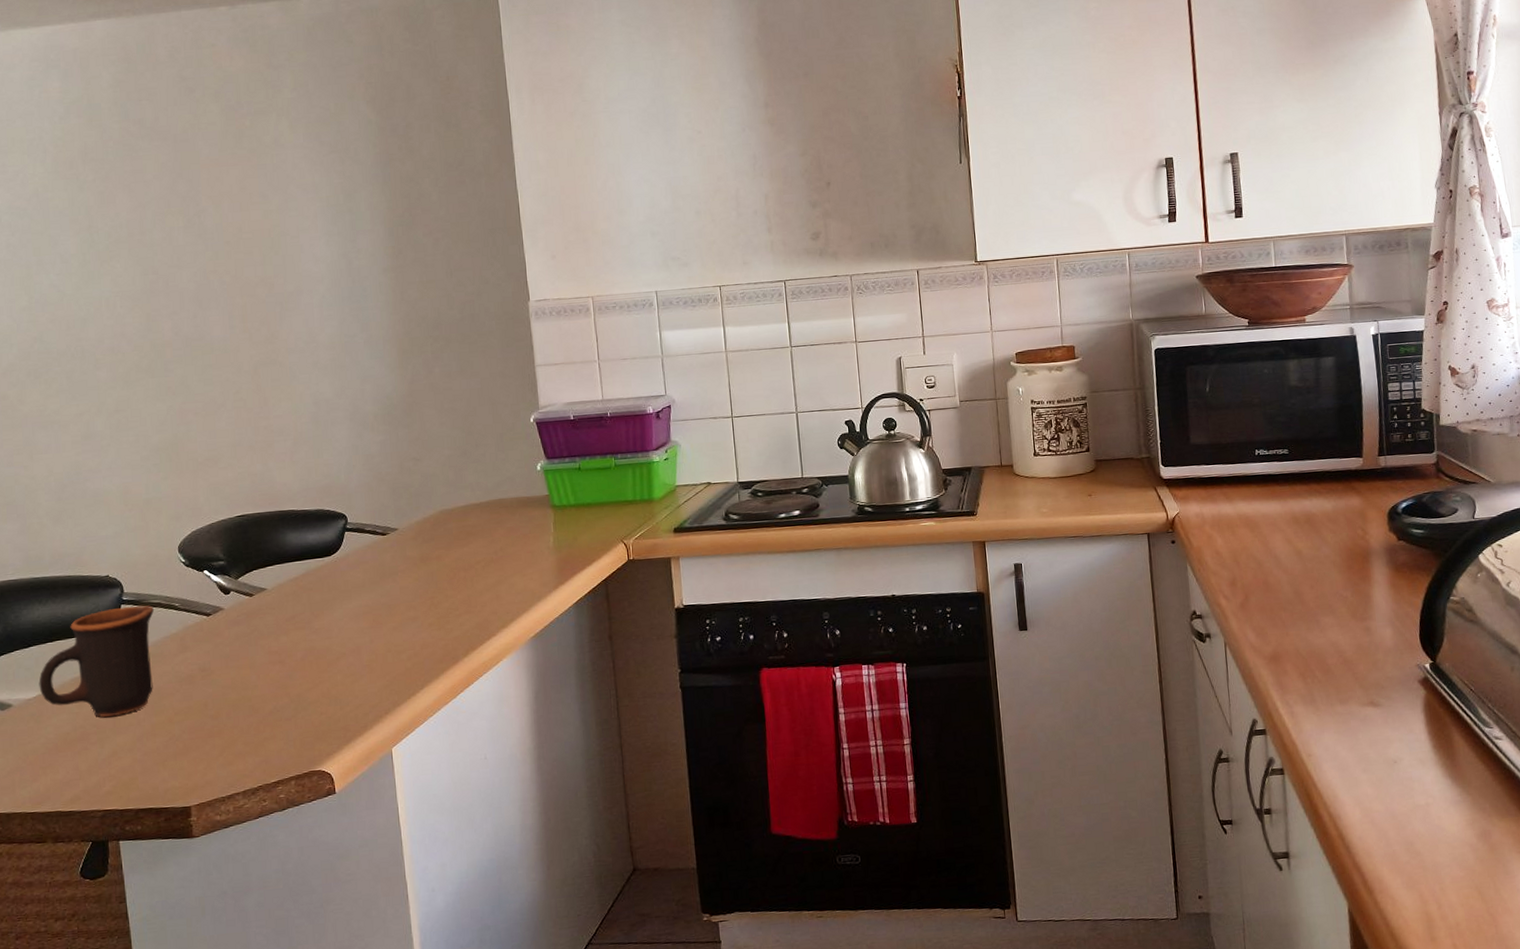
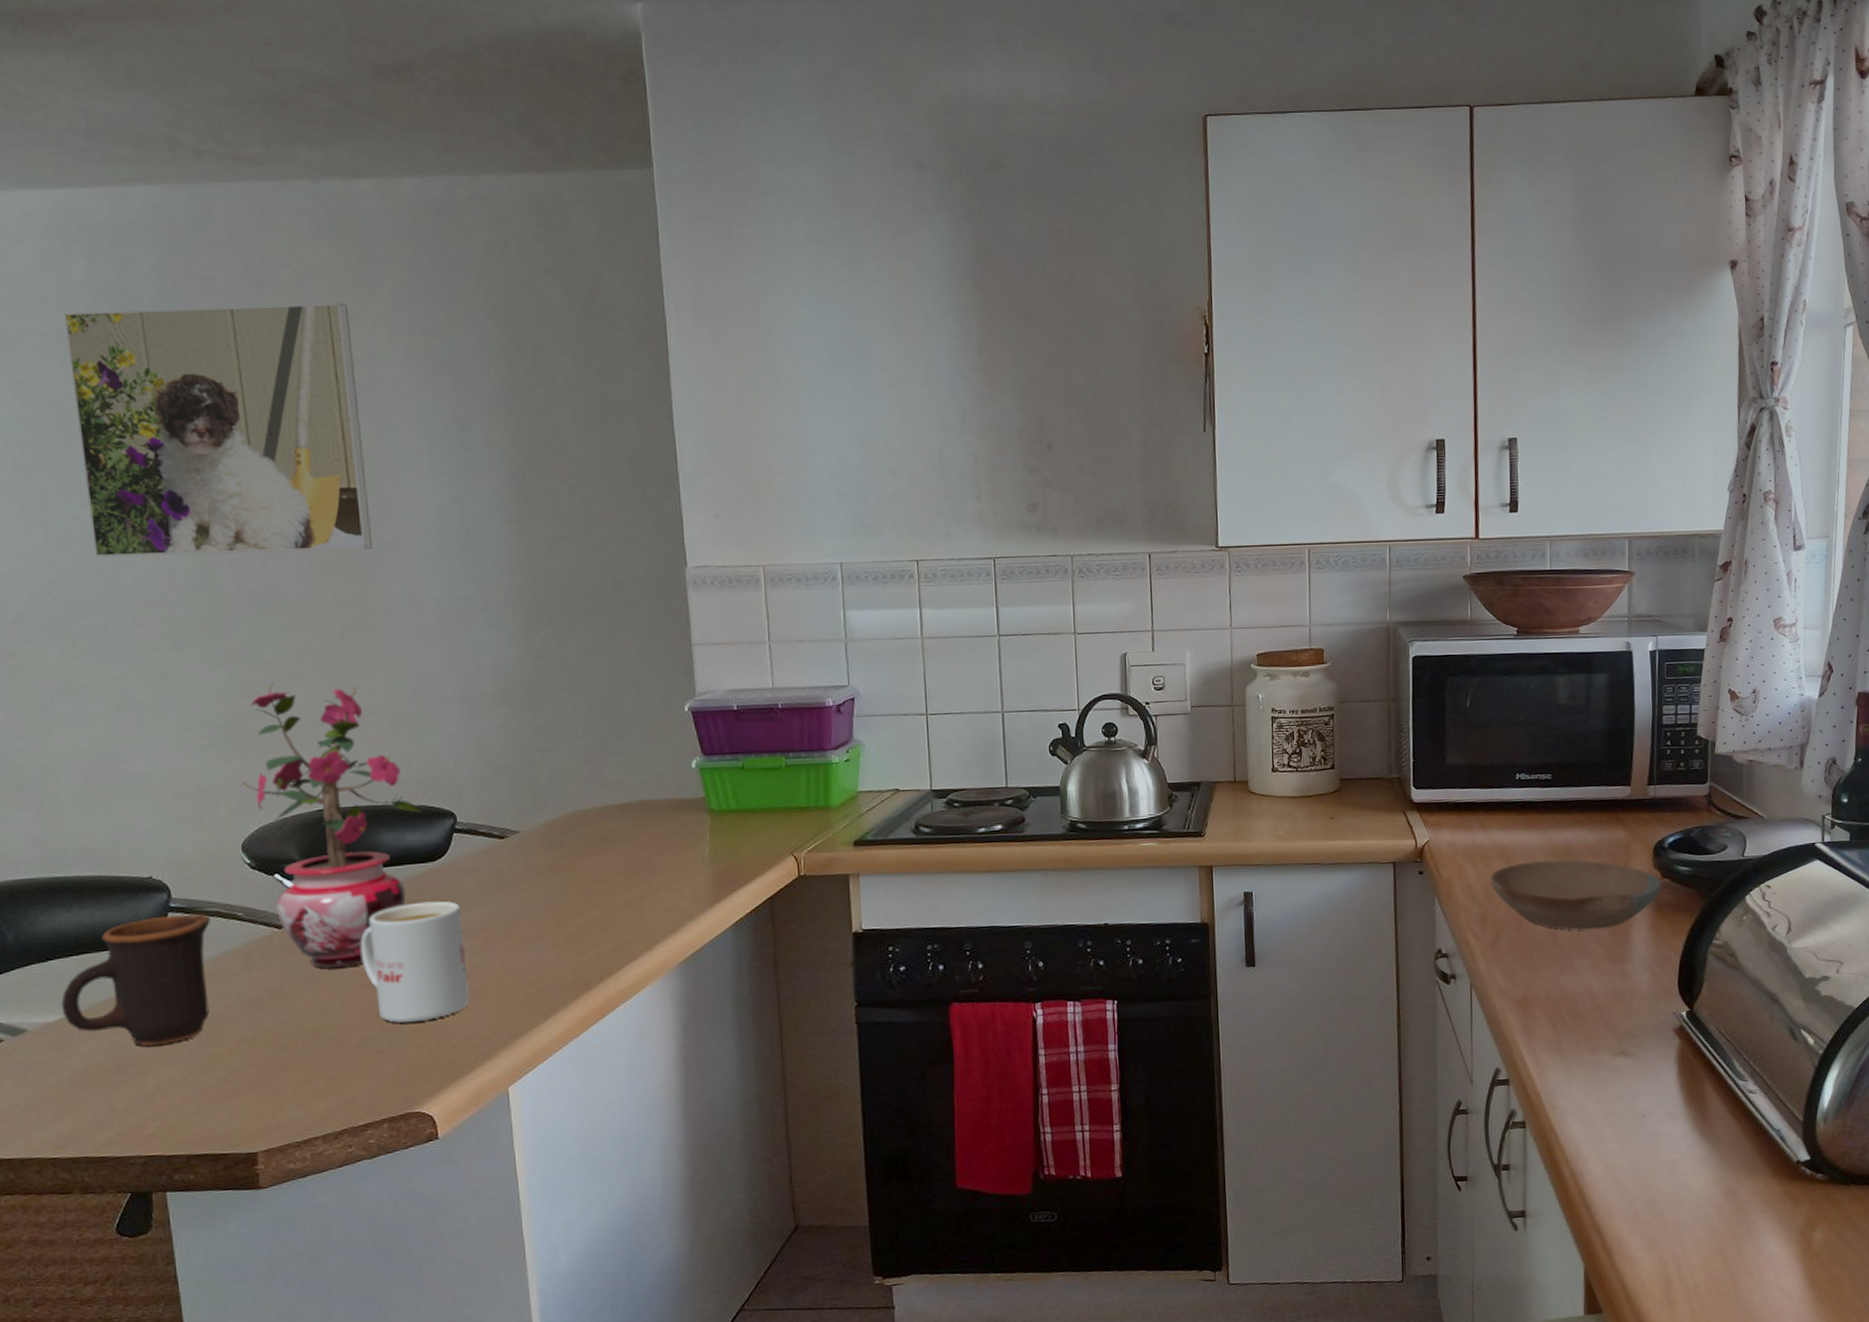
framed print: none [44,101,280,316] -> present [63,303,373,558]
potted plant: none [179,412,320,649] -> present [242,683,422,968]
mug: none [272,589,359,694] -> present [360,901,469,1023]
bowl: none [1236,526,1398,591] -> present [1490,859,1661,930]

